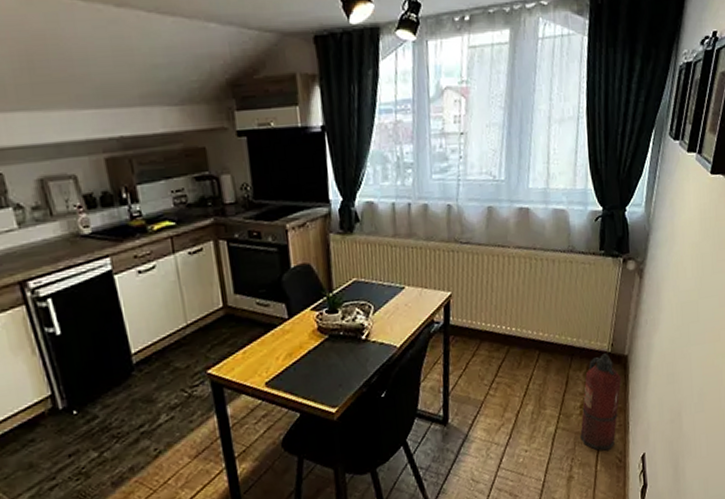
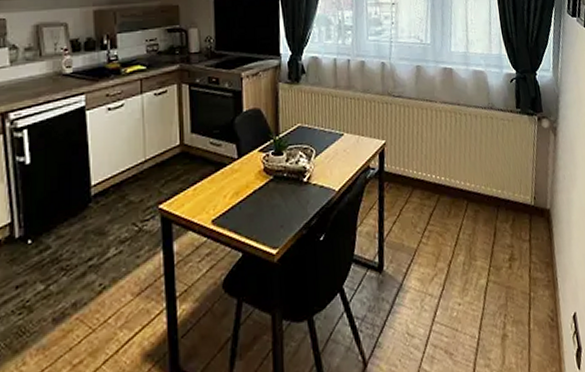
fire extinguisher: present [580,353,621,451] -> none [511,206,547,308]

